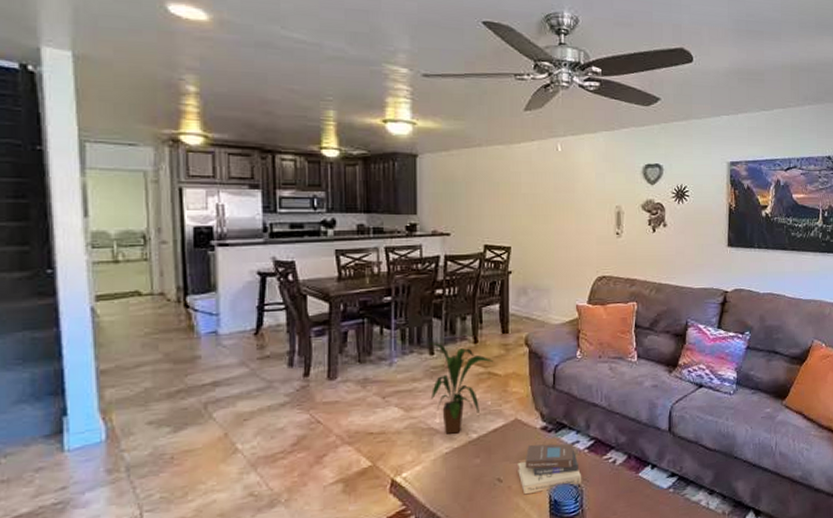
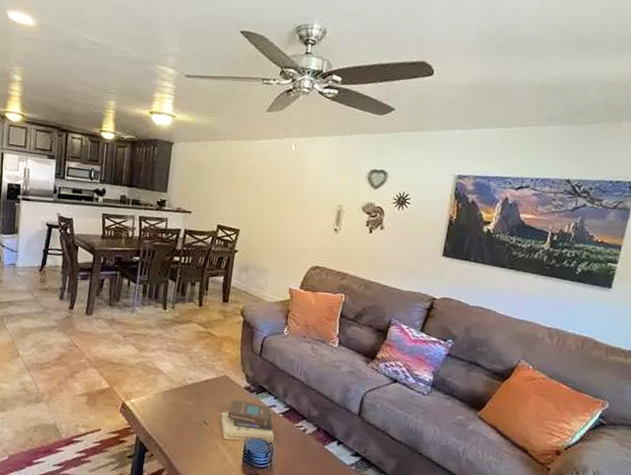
house plant: present [427,343,493,434] -> none [159,299,213,377]

